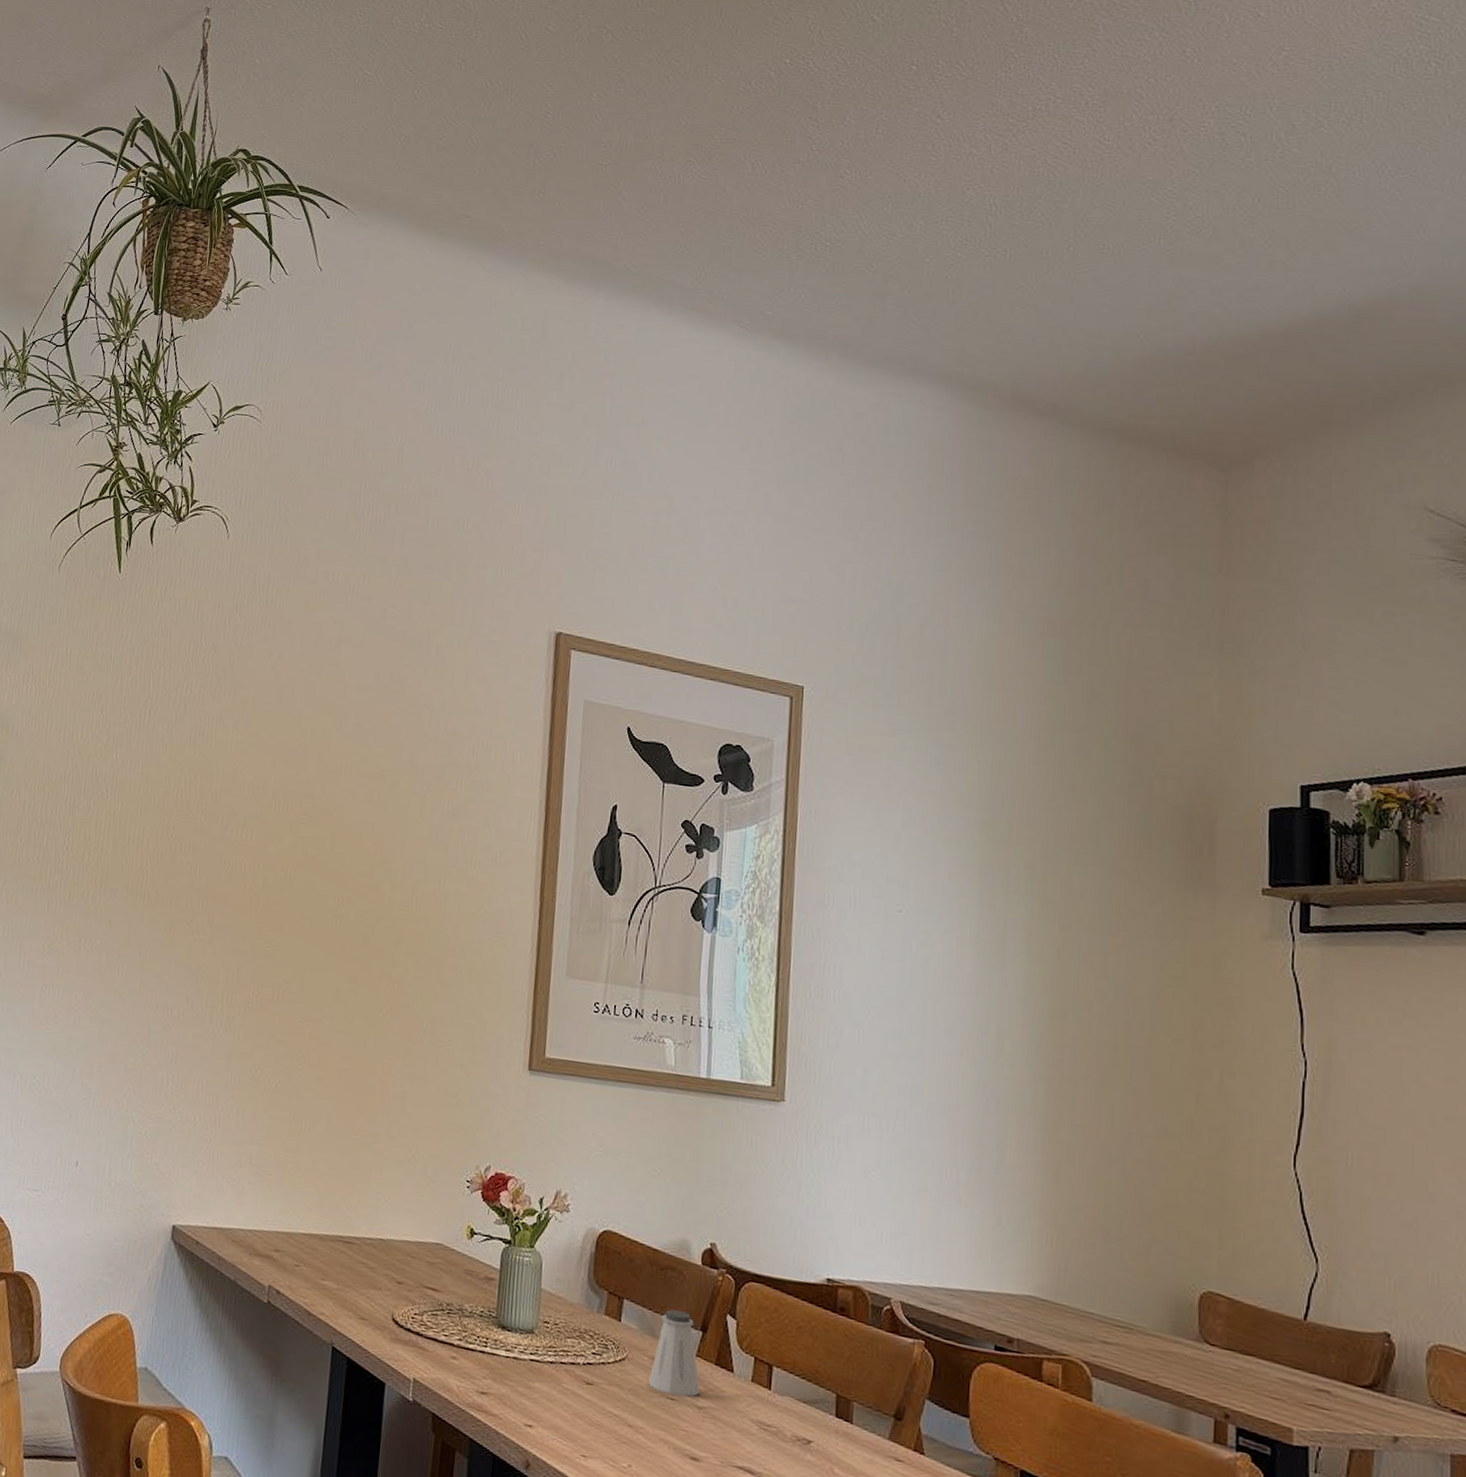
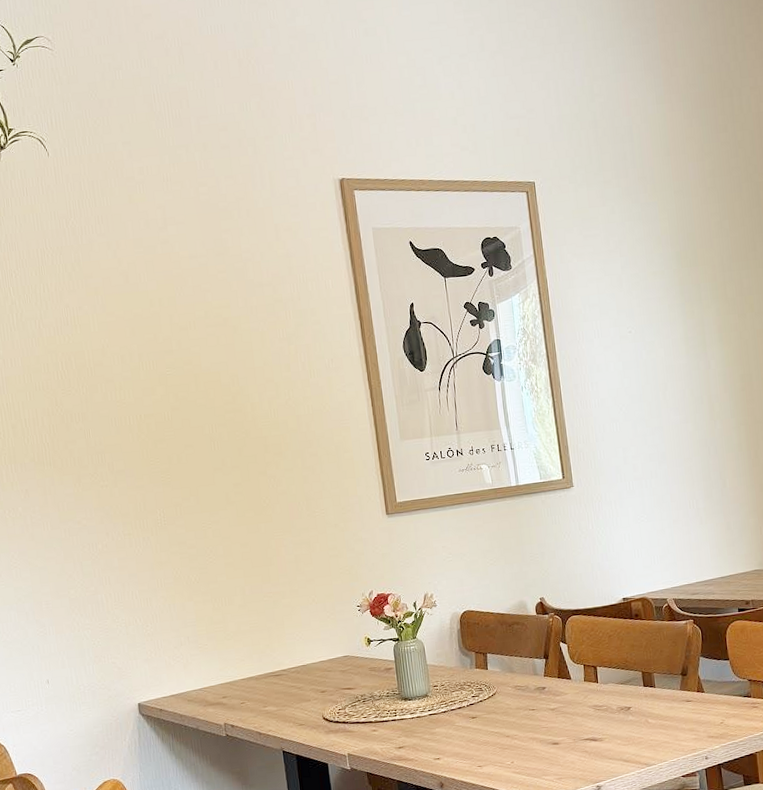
saltshaker: present [648,1309,701,1397] -> none [514,649,552,708]

